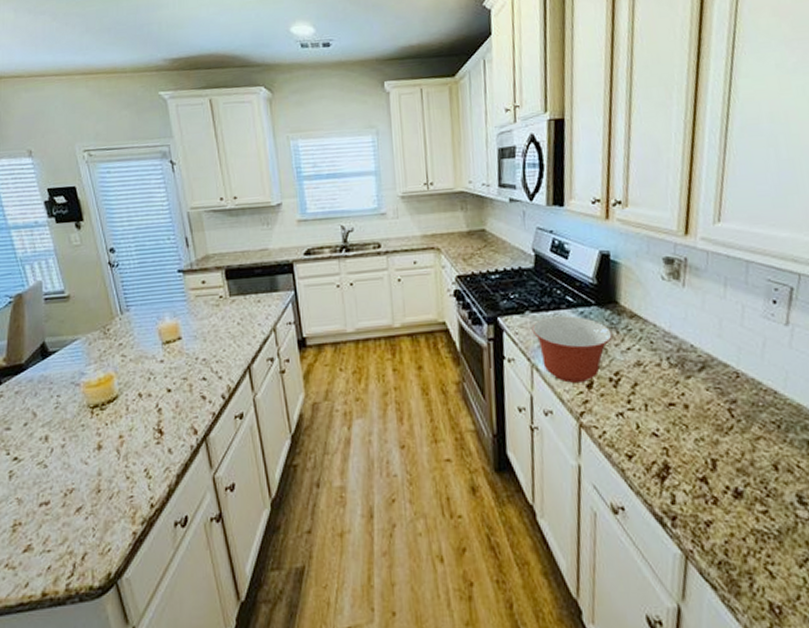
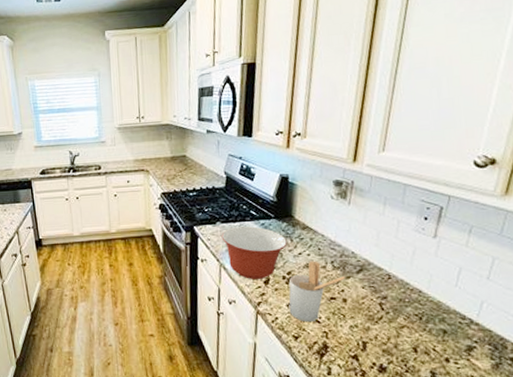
utensil holder: none [617,357,685,436] -> present [289,261,345,322]

